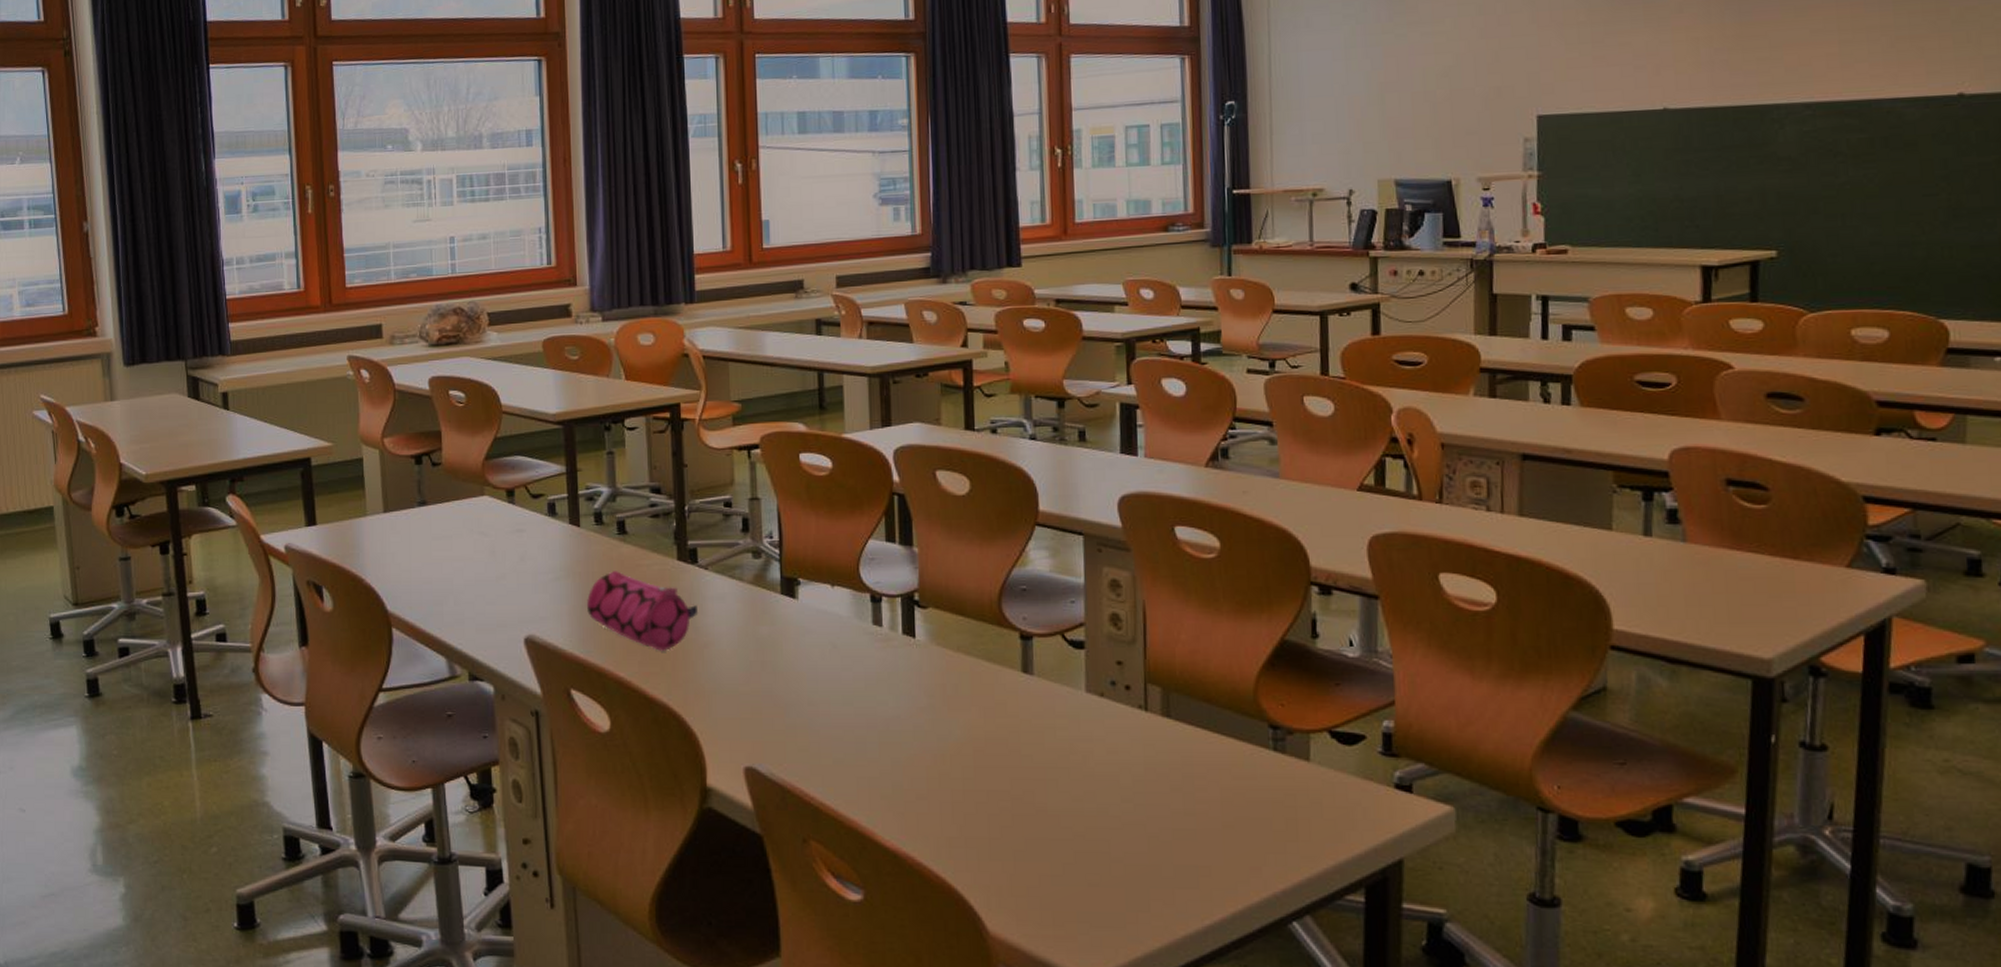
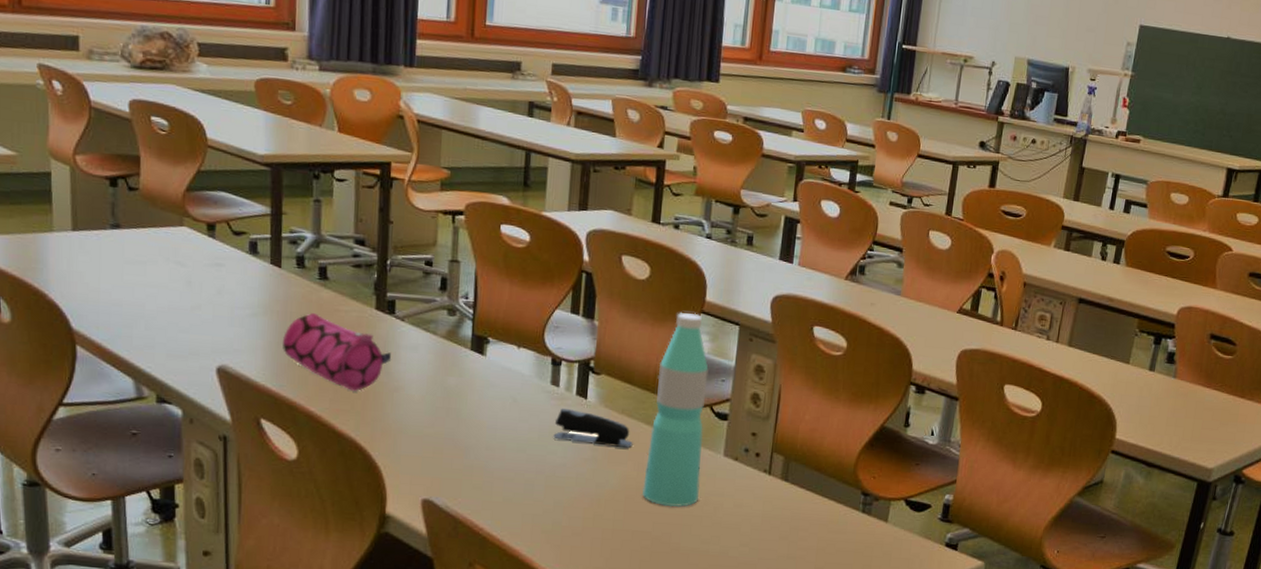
stapler: none [881,651,975,691] -> present [553,409,633,448]
water bottle: none [992,526,1062,759] -> present [642,313,709,507]

